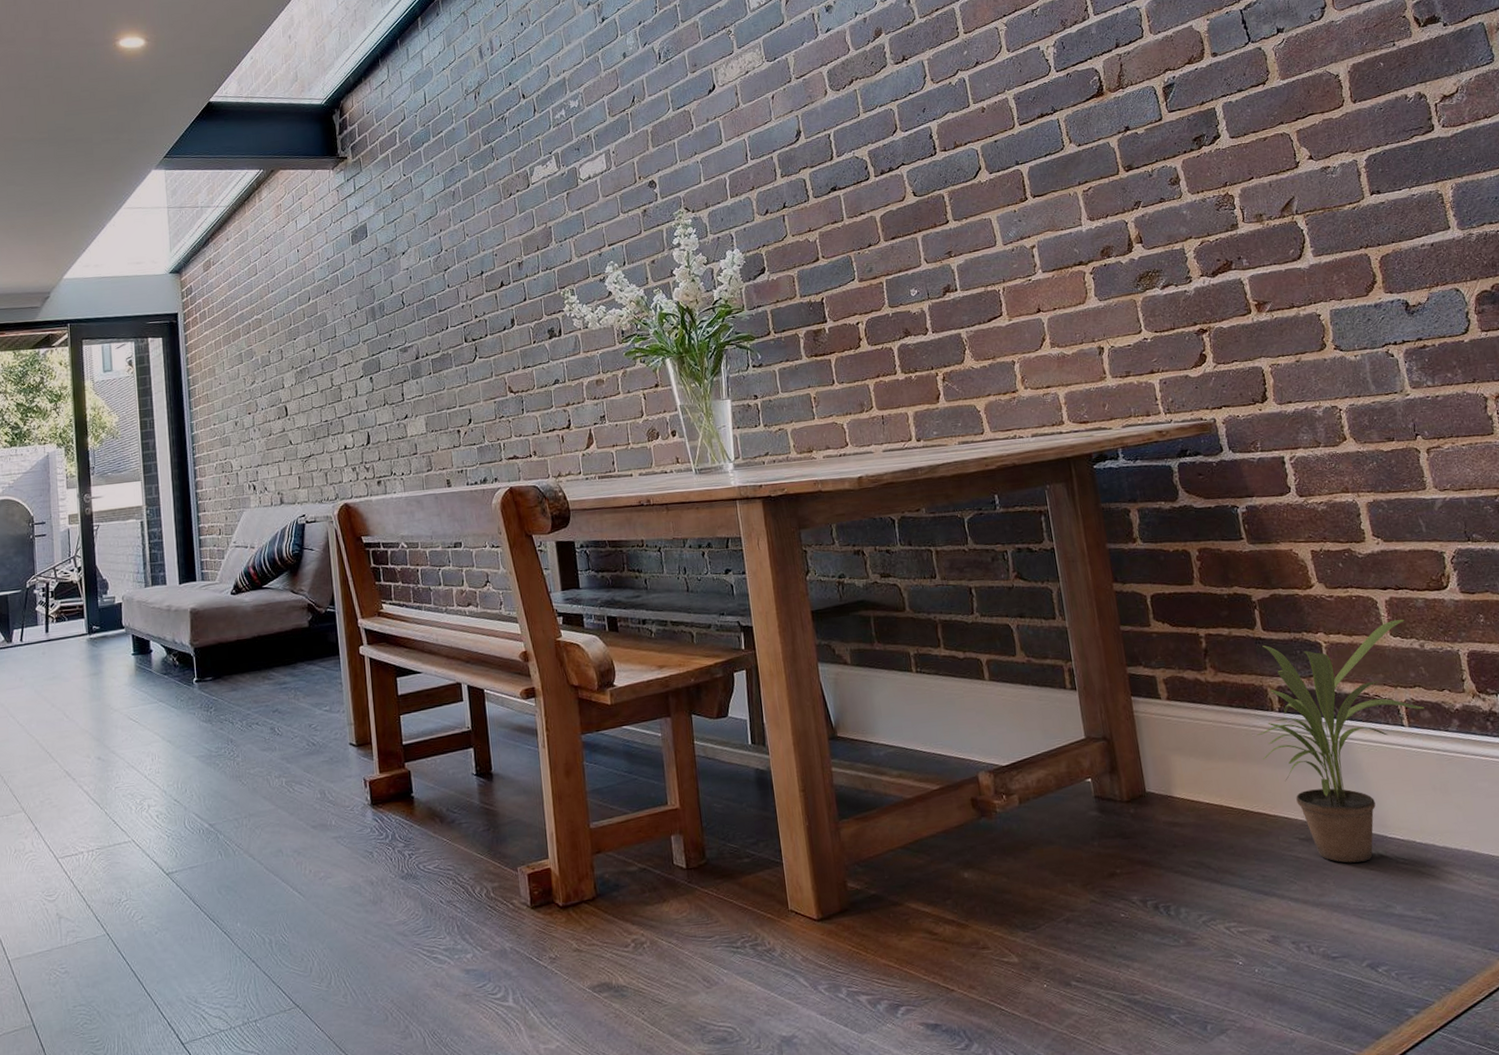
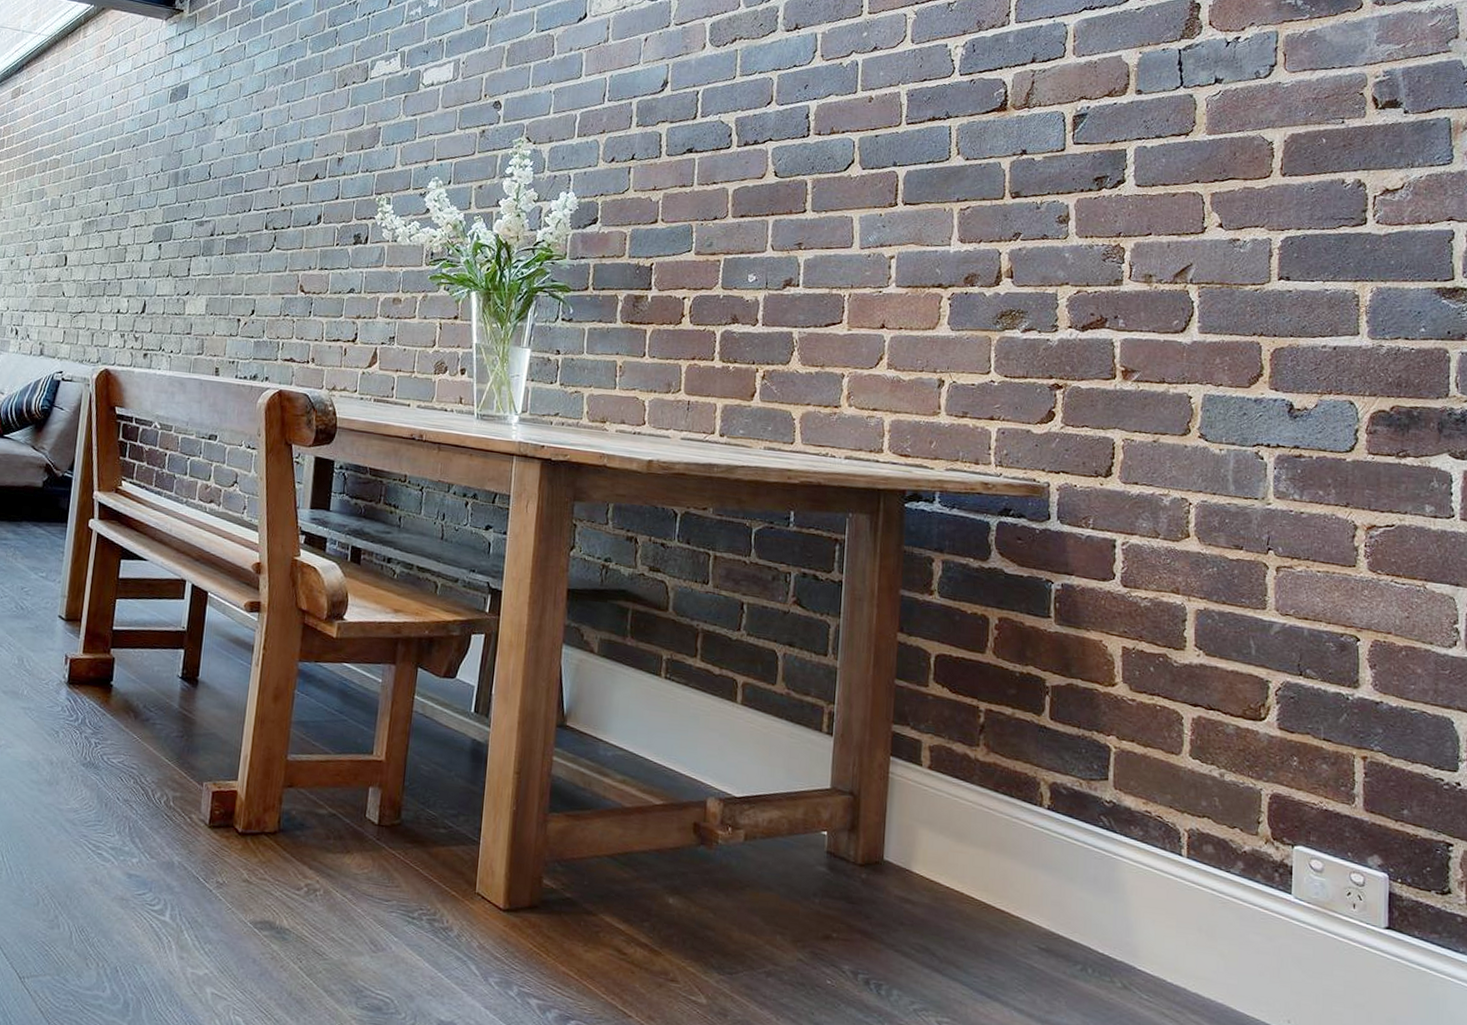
potted plant: present [1257,619,1425,863] -> none [1018,735,1209,989]

